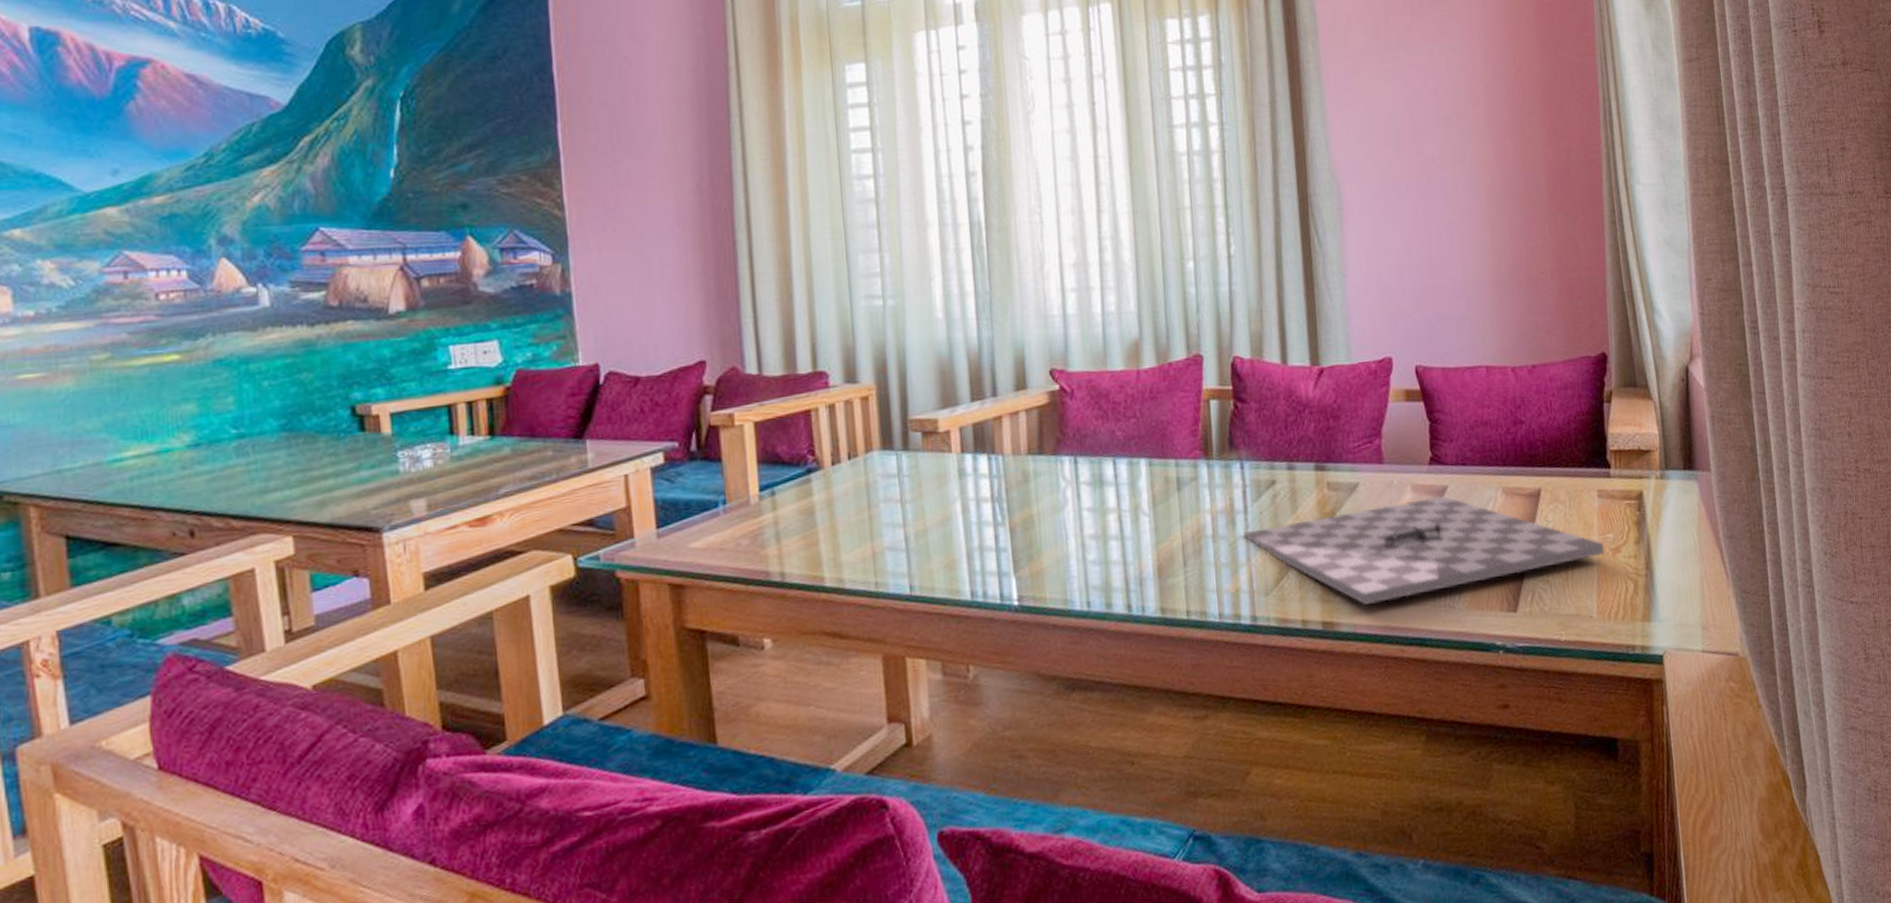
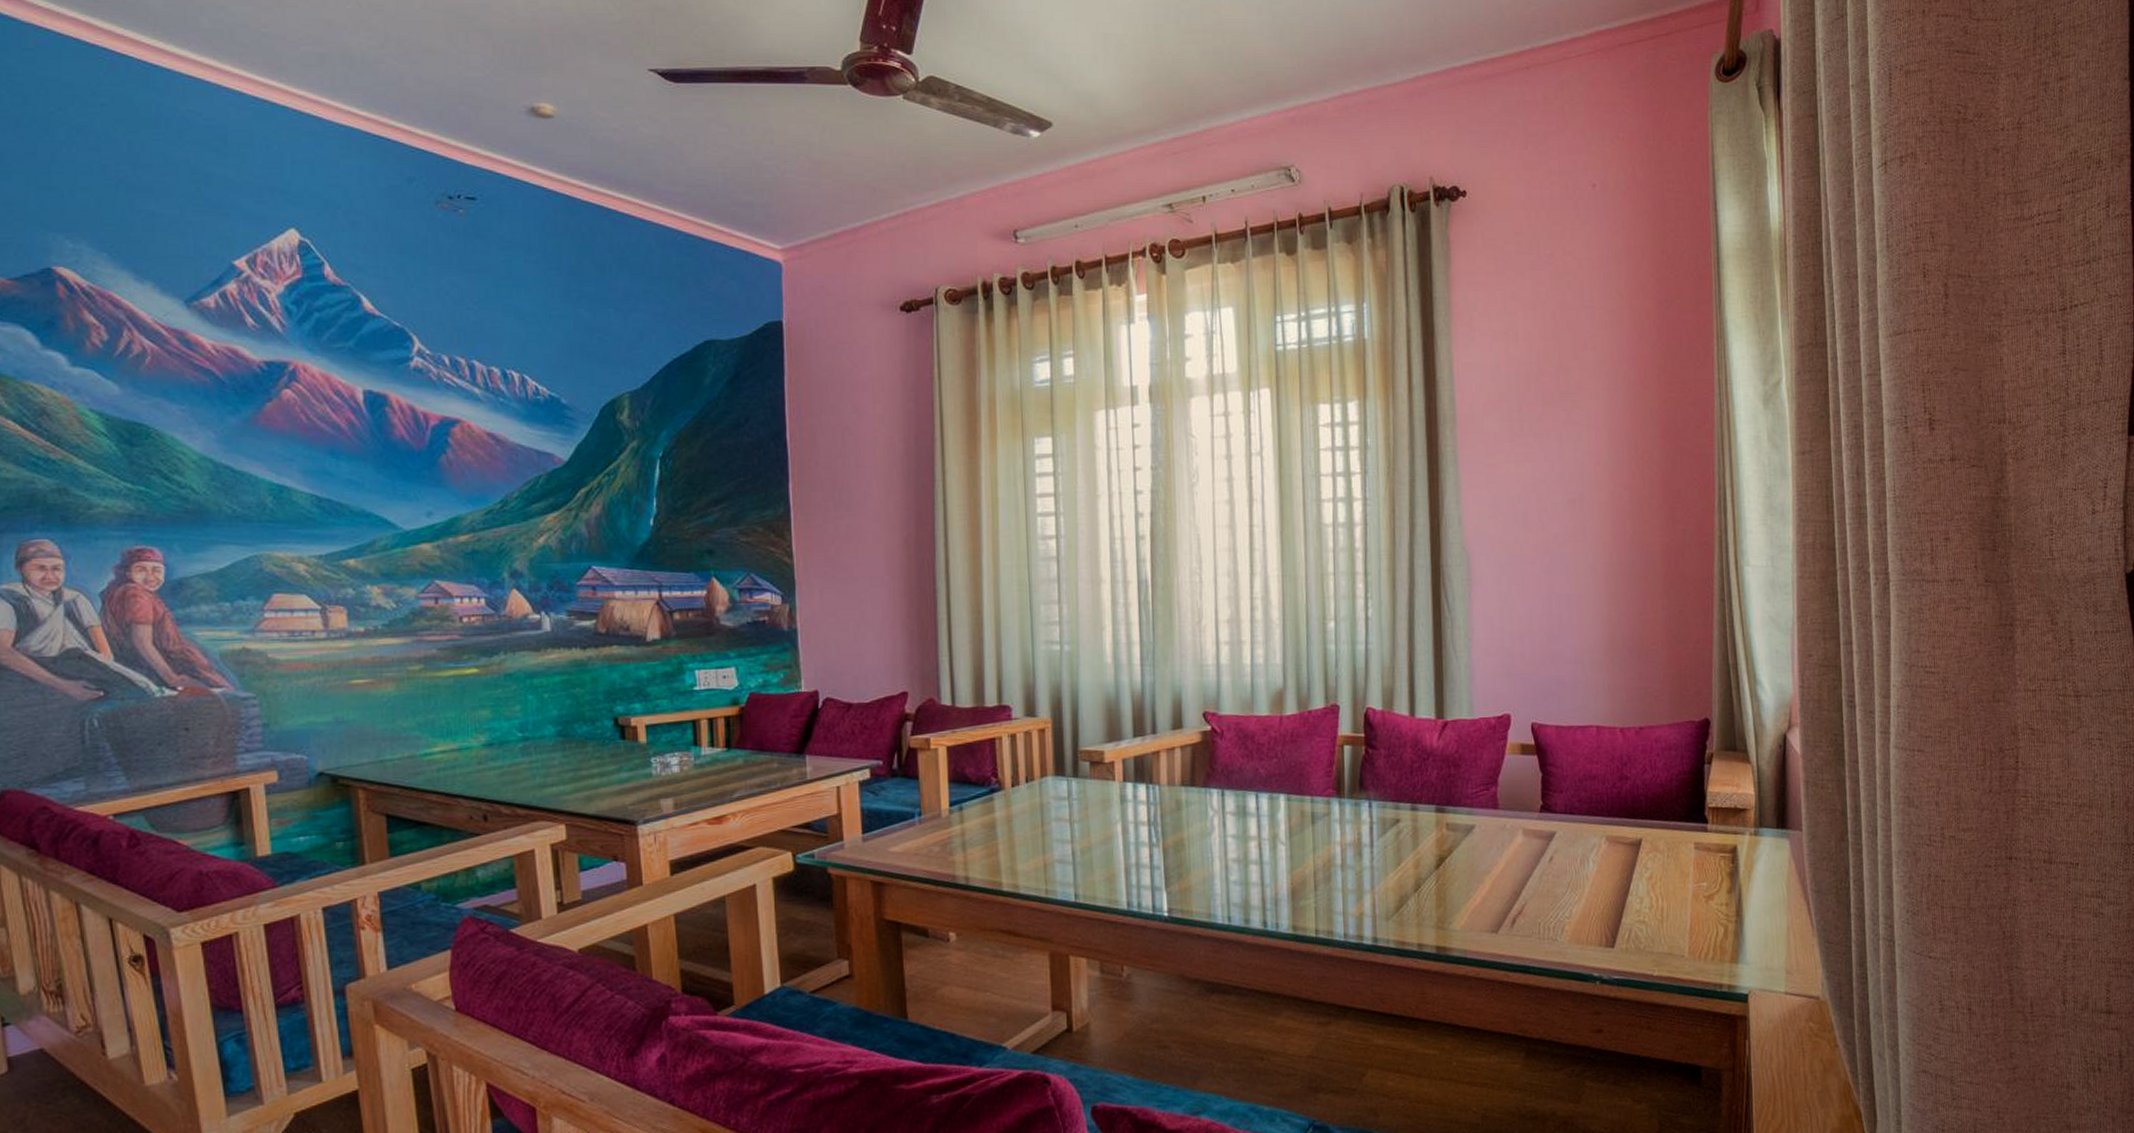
chess board: present [1243,496,1604,605] -> none [1369,841,1698,933]

